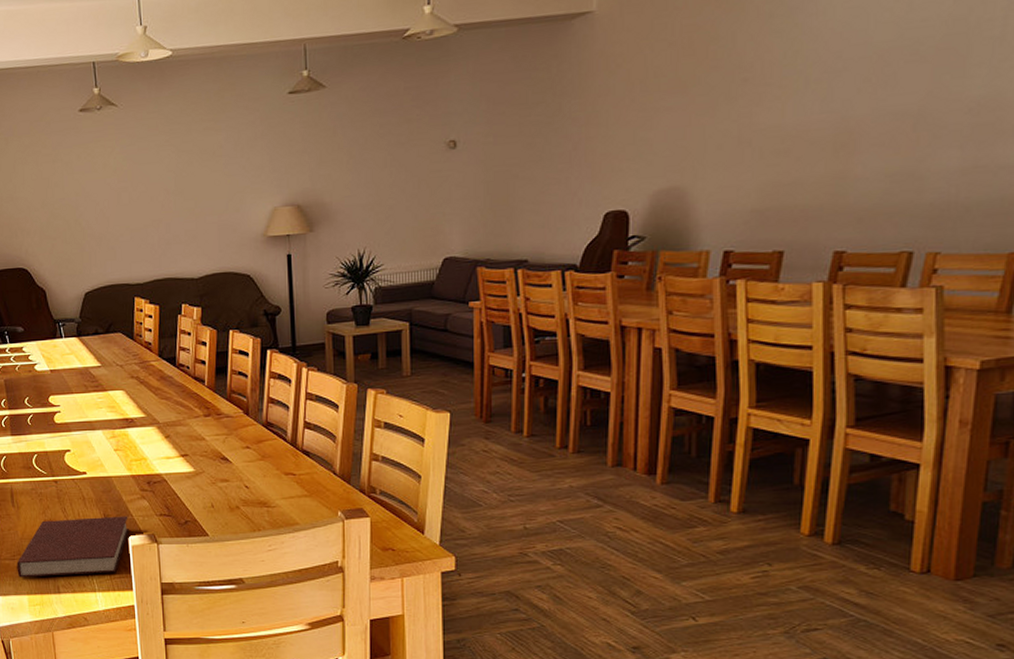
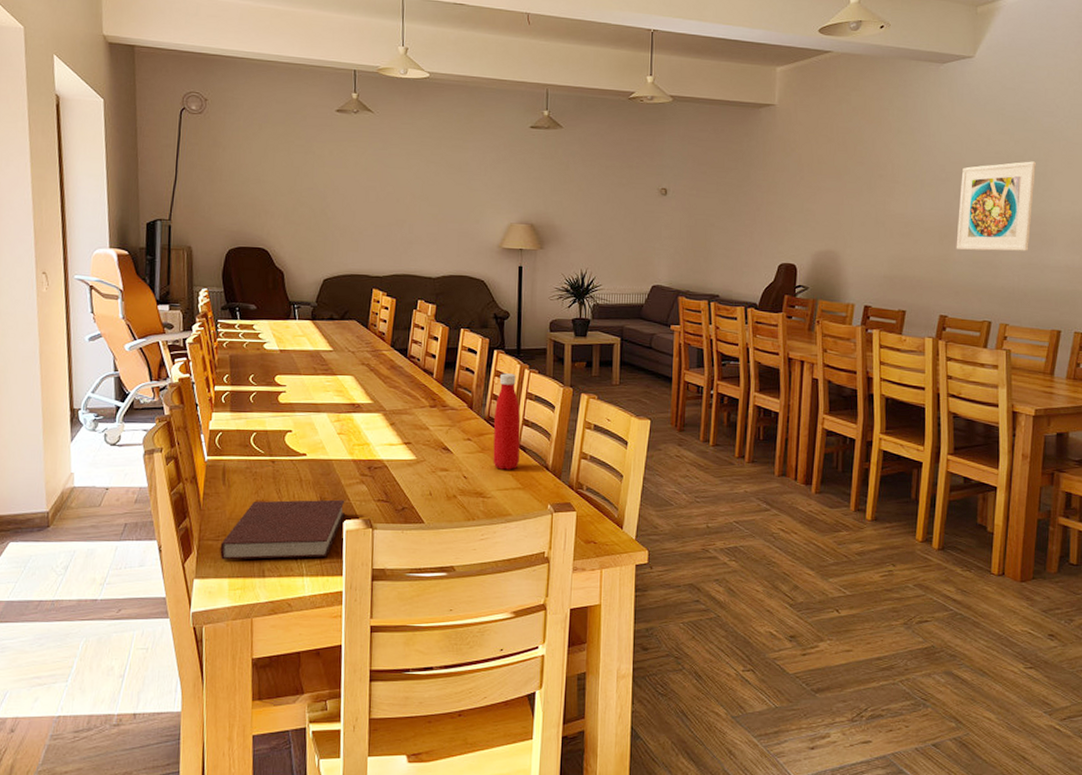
bottle: none [272,373,303,477] -> present [493,373,521,470]
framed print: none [858,22,988,161] -> present [956,161,1036,251]

